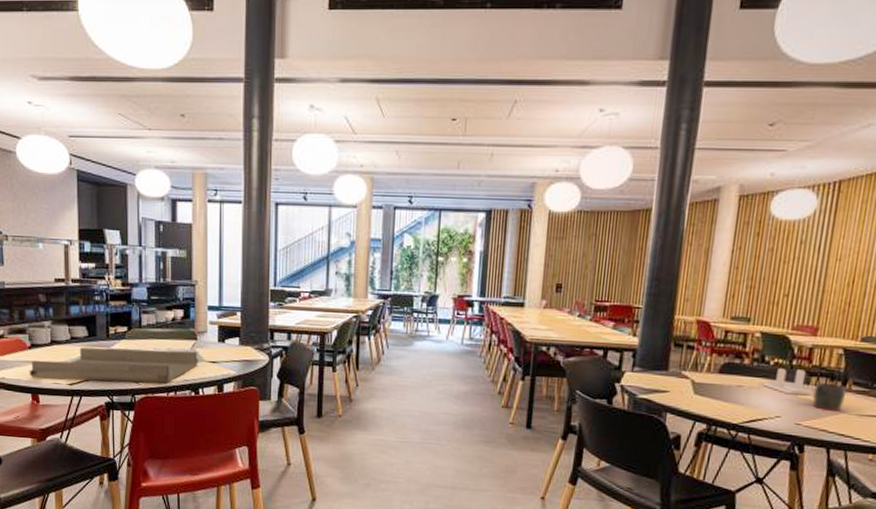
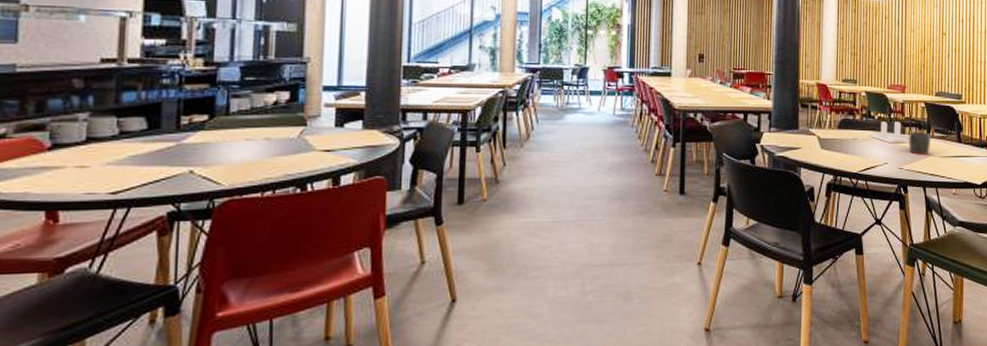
tray: present [29,347,198,383] -> none [44,139,308,190]

